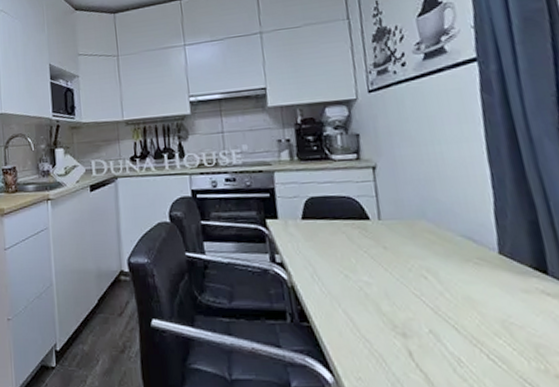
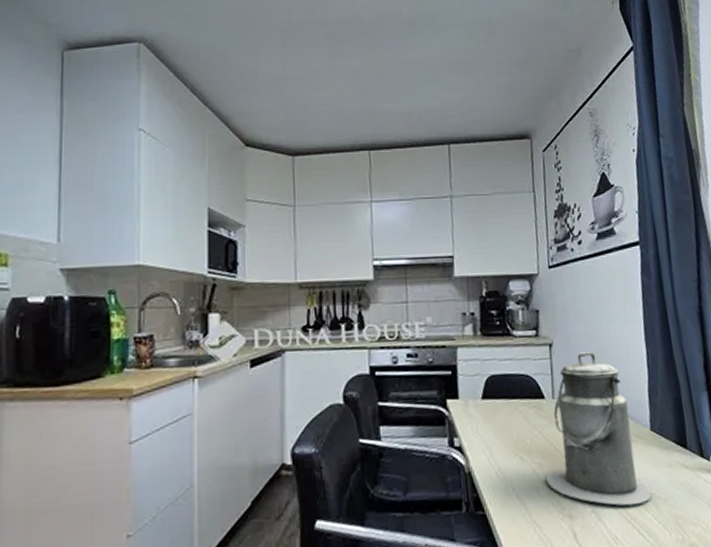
canister: none [374,173,504,330] -> present [546,352,653,507]

